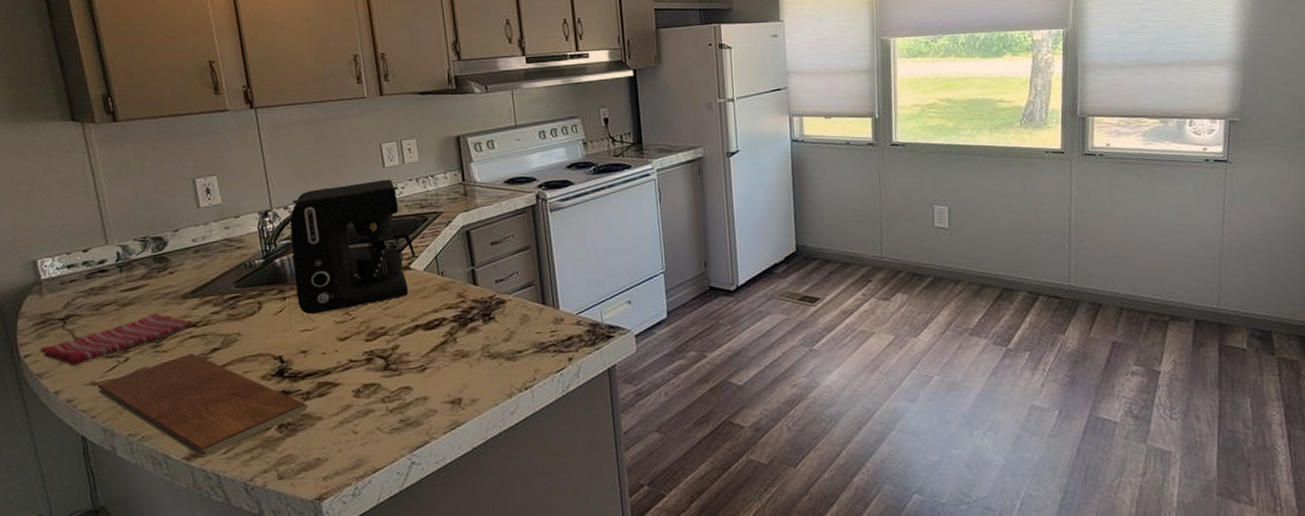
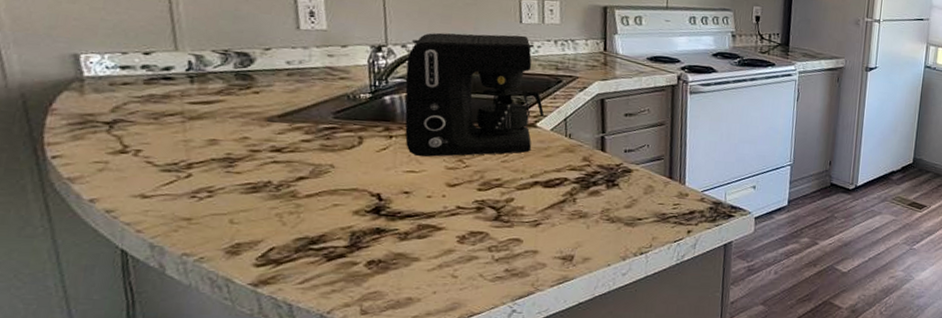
dish towel: present [39,313,193,366] -> none [73,132,277,175]
chopping board: present [97,353,308,458] -> none [147,178,405,286]

